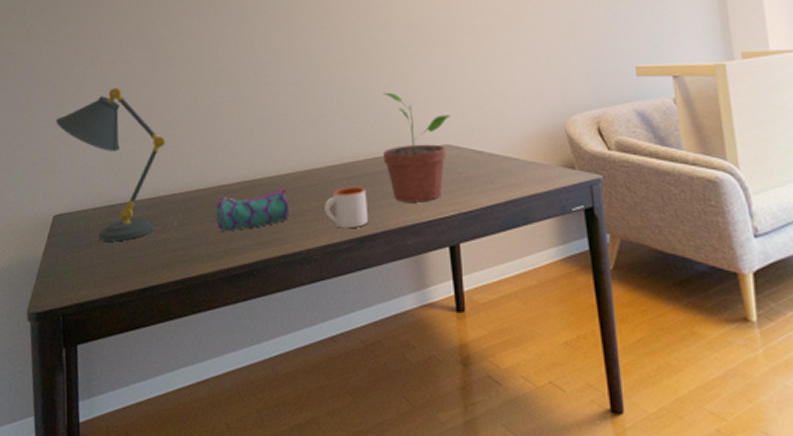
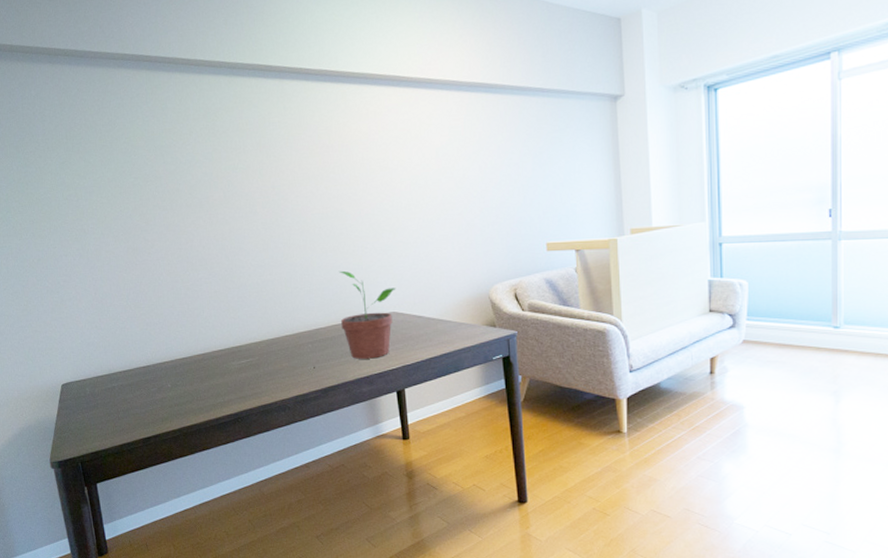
desk lamp: present [56,88,167,242] -> none [52,275,155,403]
pencil case: present [215,189,289,232] -> none [202,353,265,390]
mug: present [324,186,369,229] -> none [294,348,331,382]

